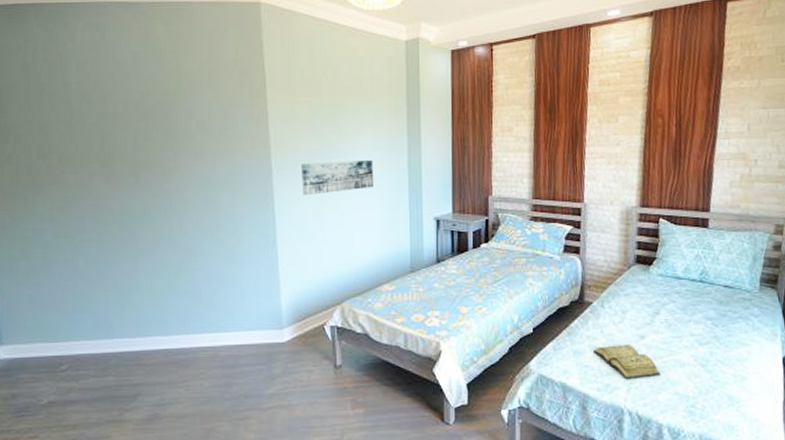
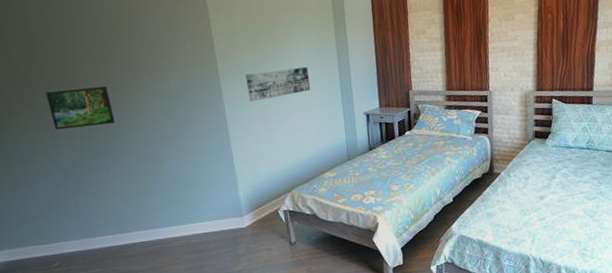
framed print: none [78,166,150,211] -> present [46,86,115,130]
diary: present [593,345,661,380] -> none [503,205,558,233]

